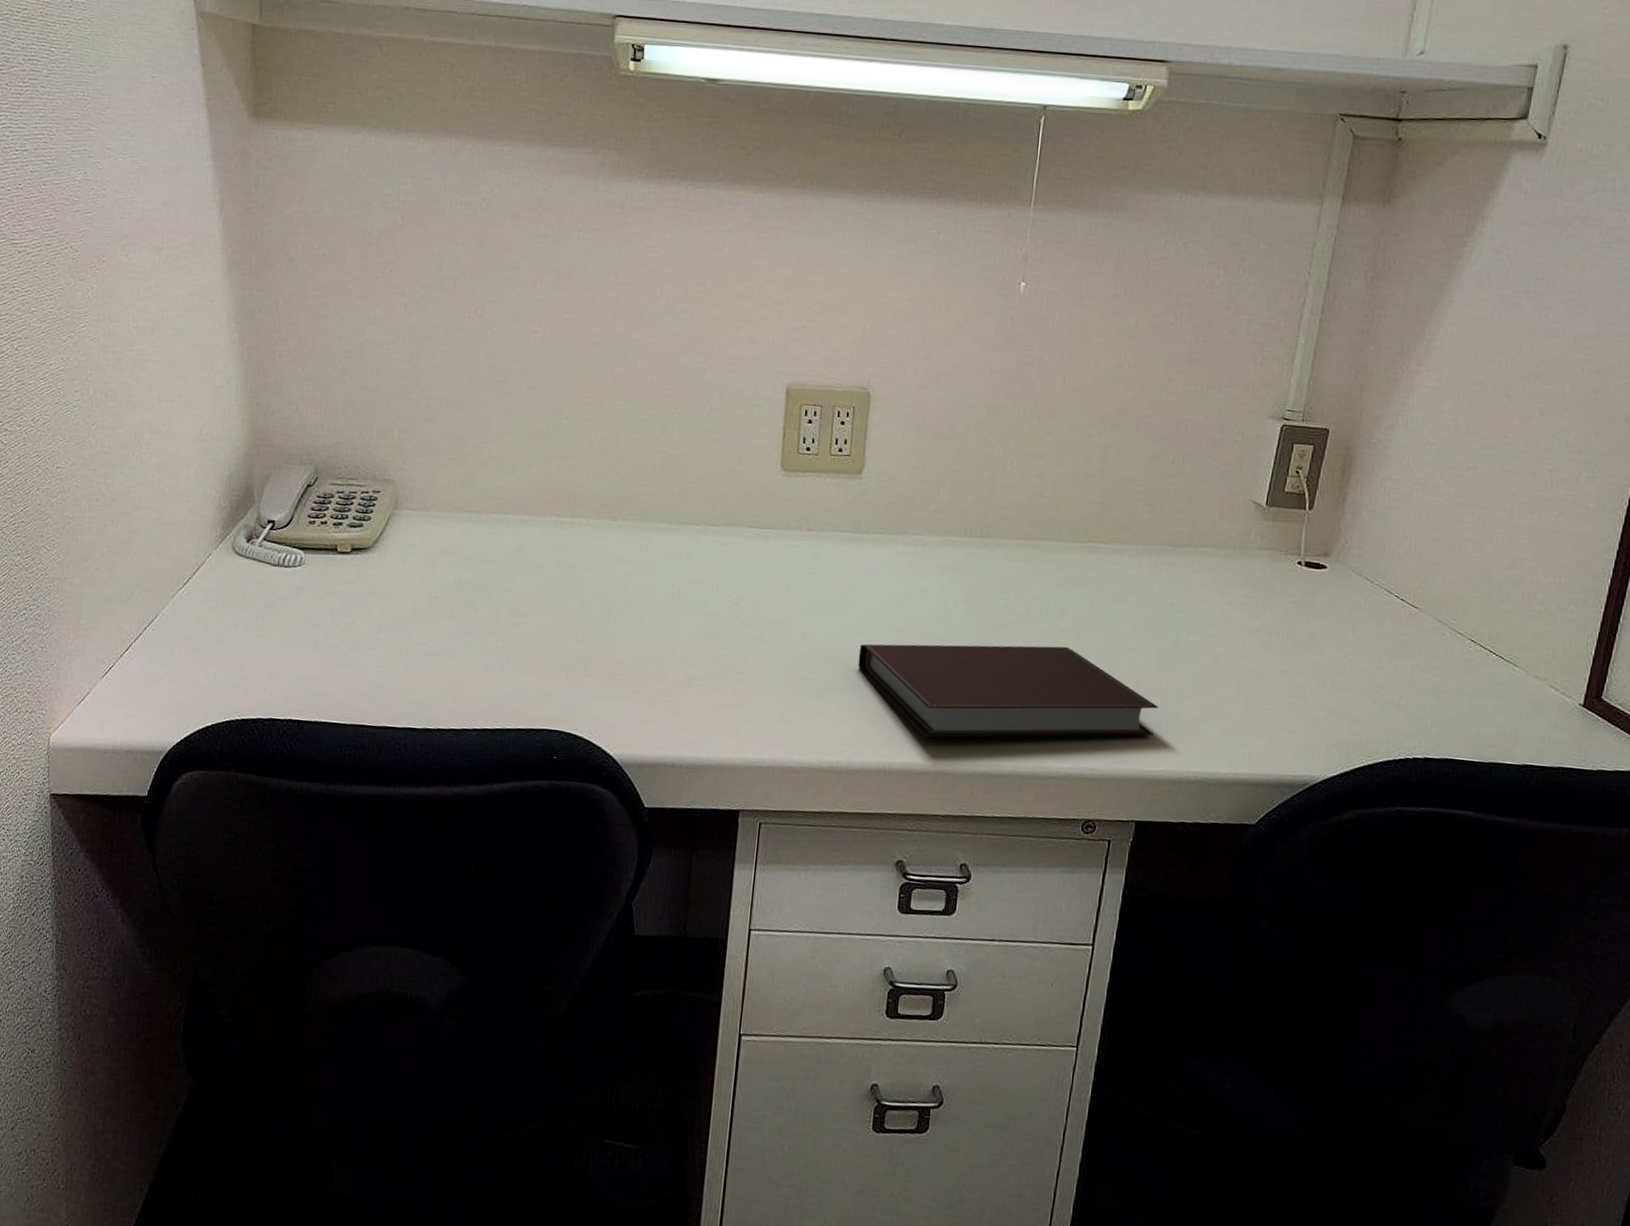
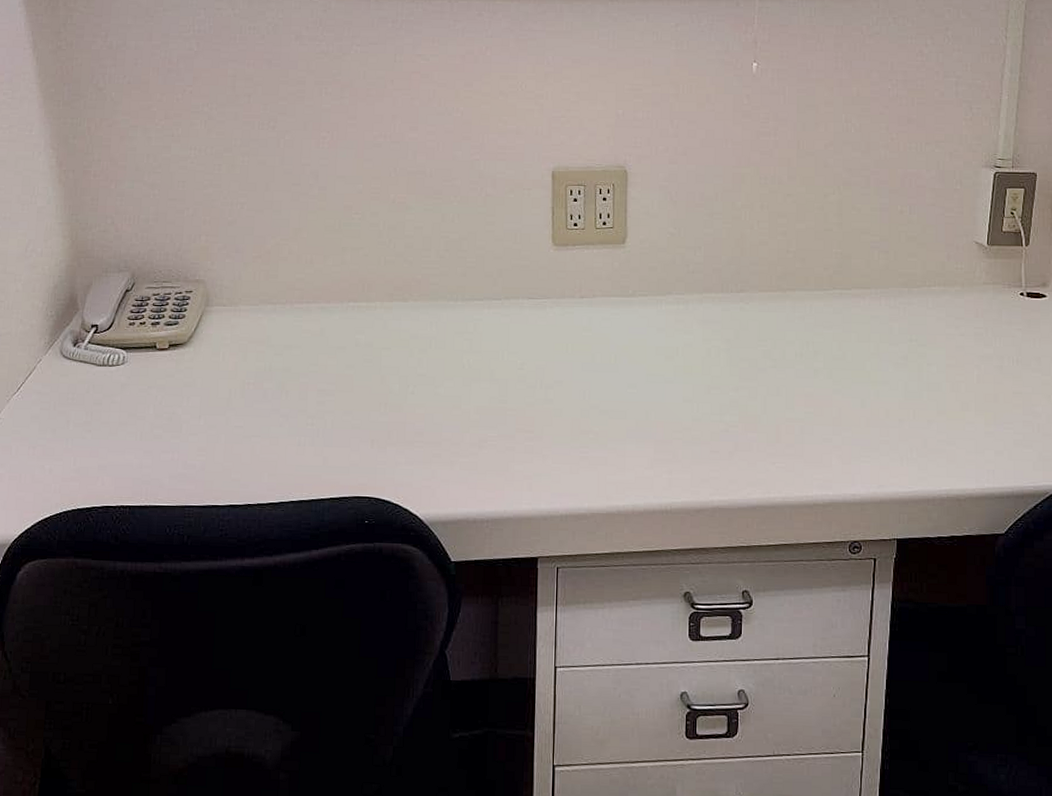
notebook: present [857,643,1159,738] -> none [635,385,908,477]

